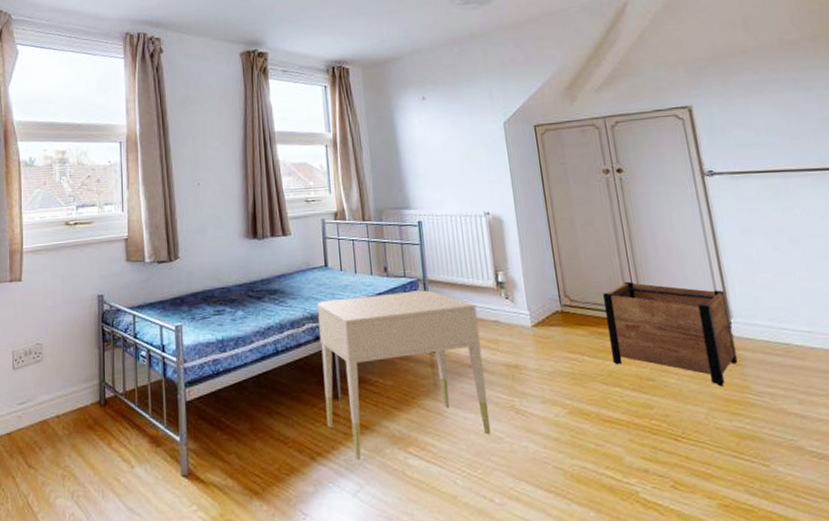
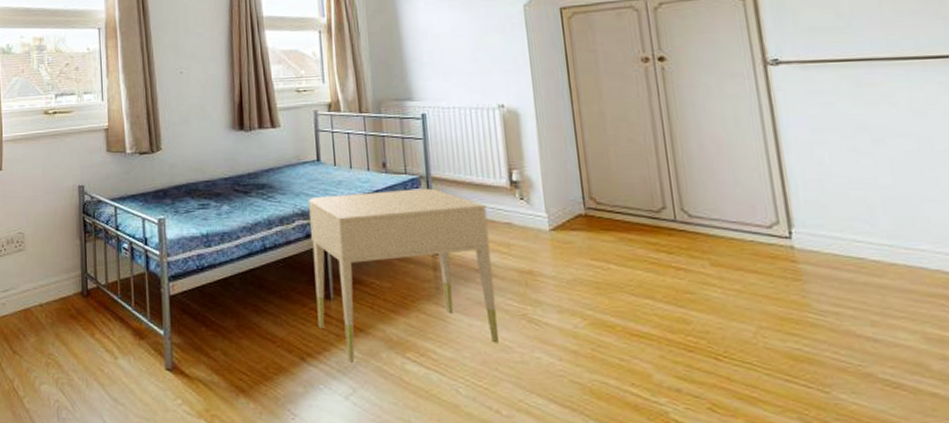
planter: present [603,281,738,387] -> none [636,183,797,303]

